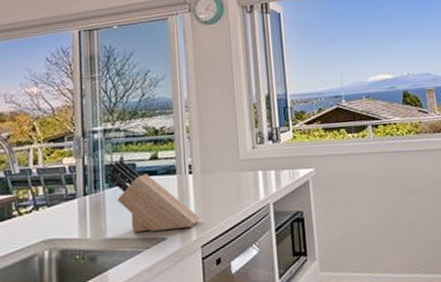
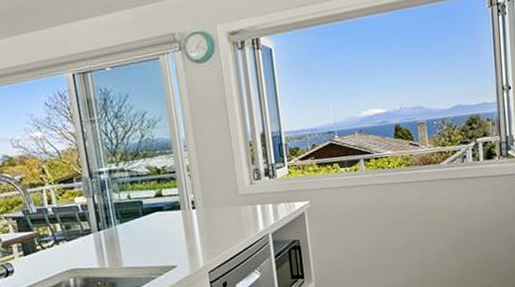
knife block: present [107,159,200,232] -> none [117,197,206,261]

